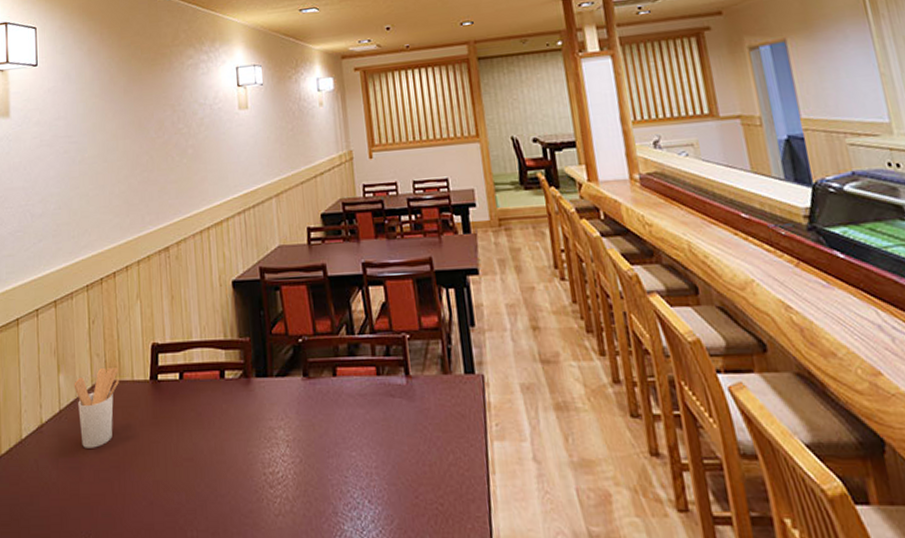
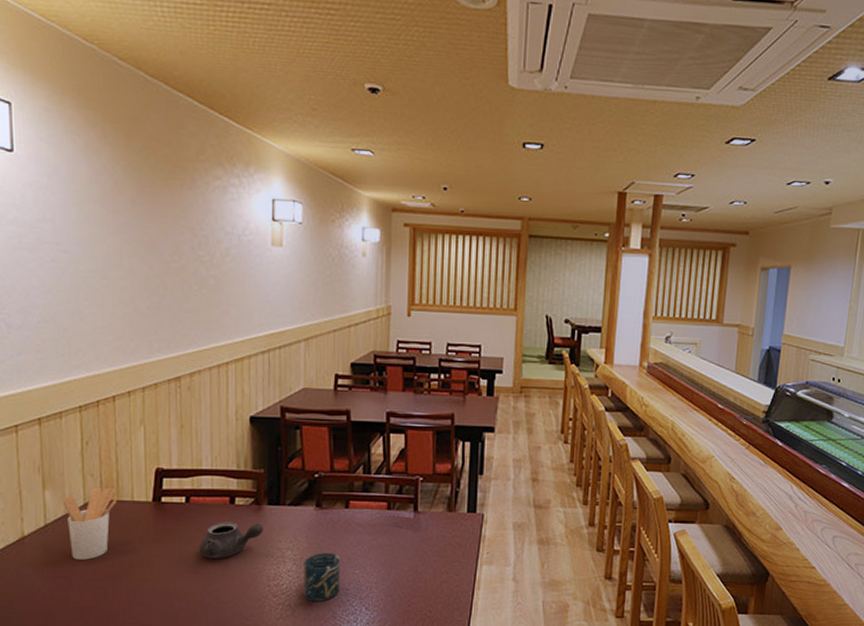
teapot: none [194,398,254,442] -> present [199,522,263,558]
cup: none [297,431,339,495] -> present [303,552,341,603]

